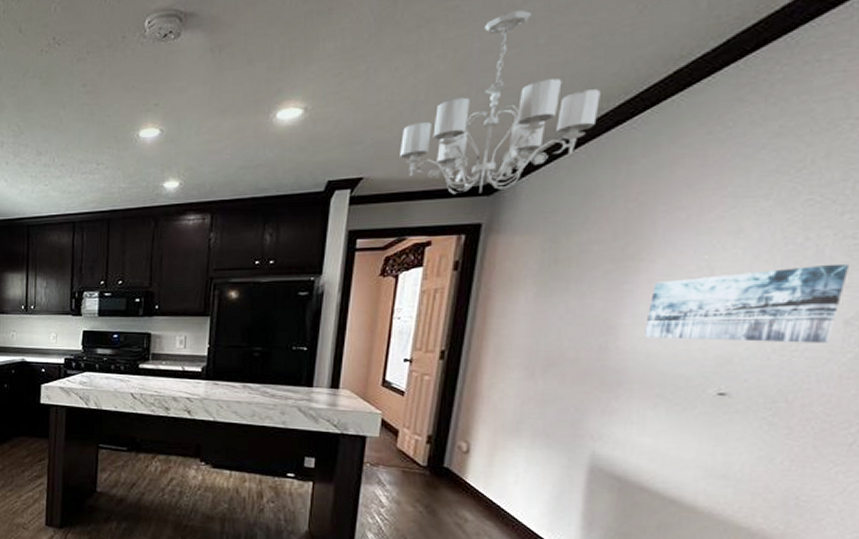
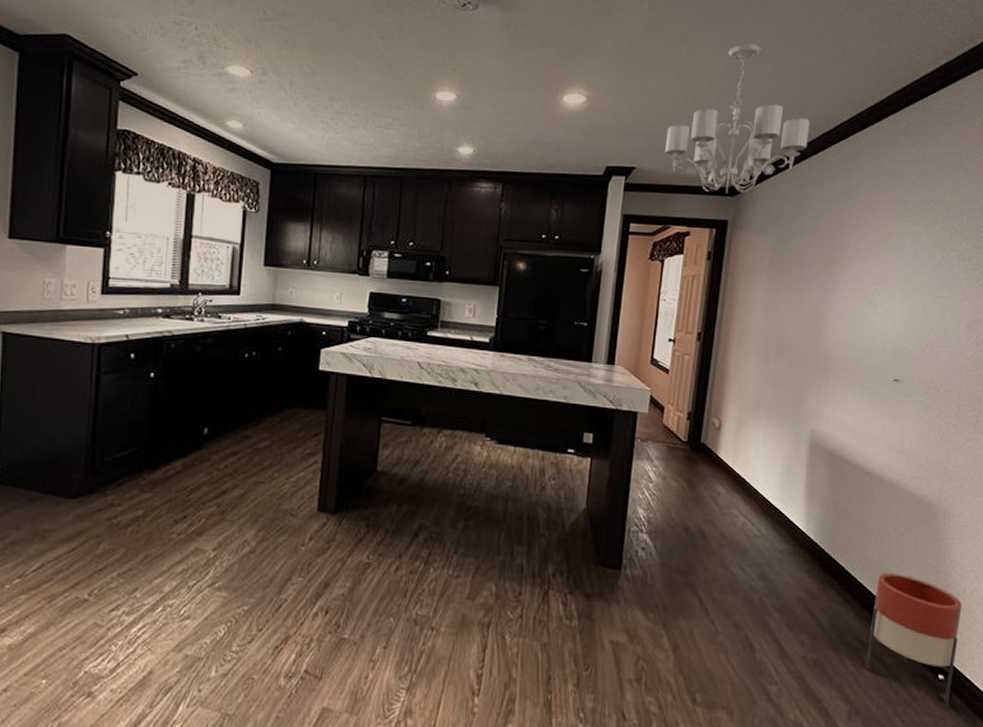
wall art: present [643,263,850,343] -> none [843,279,968,341]

